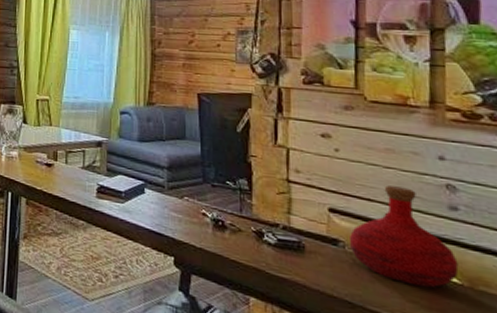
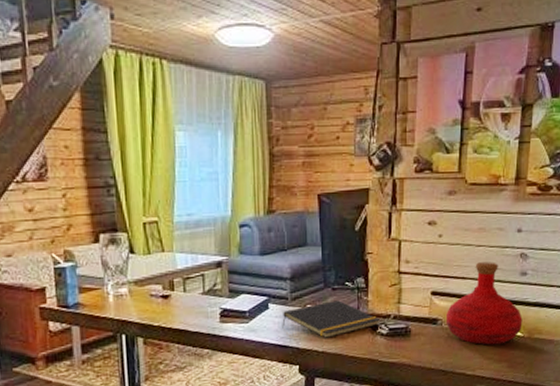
notepad: none [157,197,268,236] -> present [282,300,381,338]

